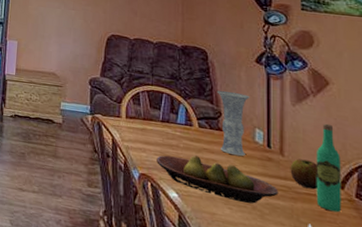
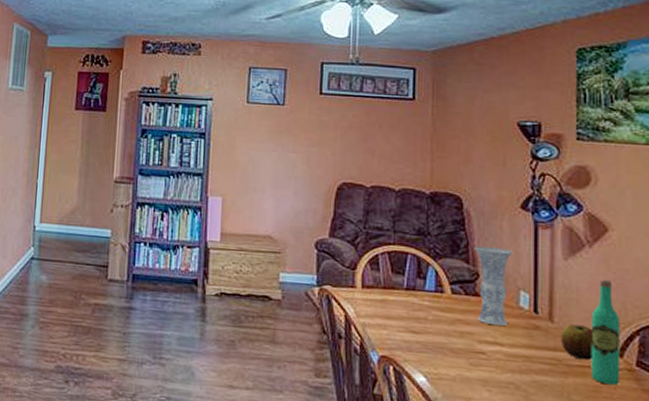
fruit bowl: present [157,154,279,204] -> none [400,327,547,383]

